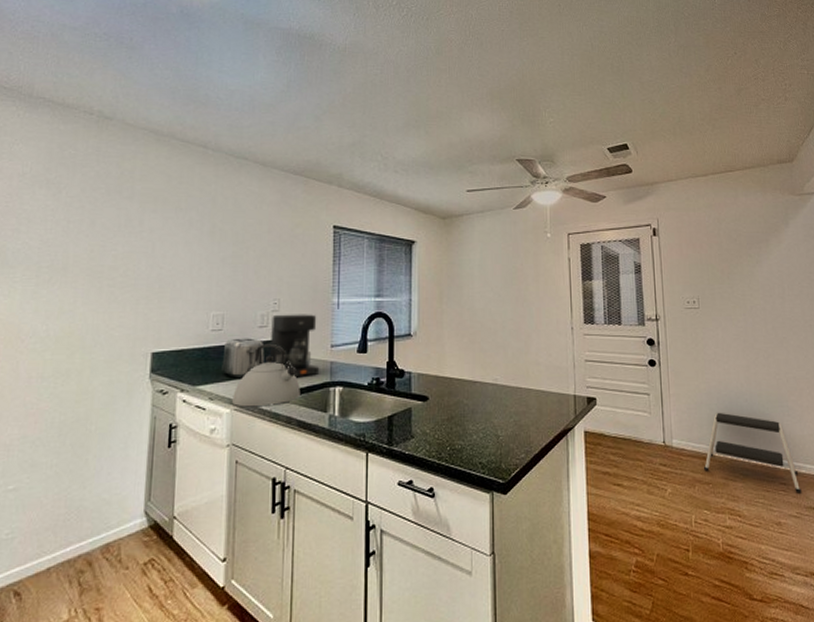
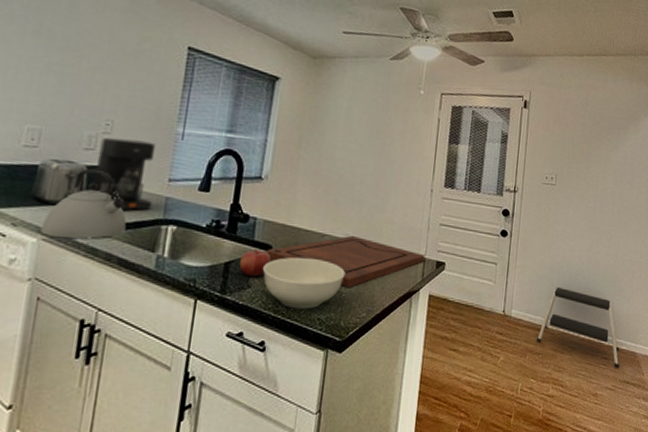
fruit: none [400,401,429,428] -> present [239,249,272,278]
bowl: none [422,405,500,455] -> present [262,257,346,309]
cutting board: none [425,379,575,431] -> present [267,235,425,288]

